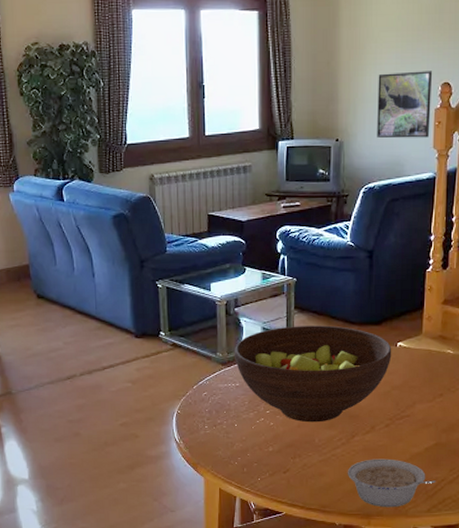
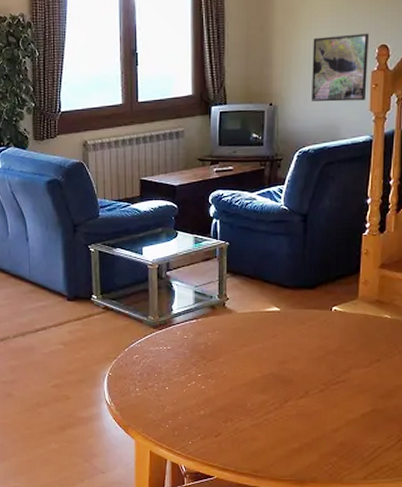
fruit bowl: present [235,325,392,423] -> none [166,289,327,387]
legume: present [347,459,435,508] -> none [280,424,372,474]

